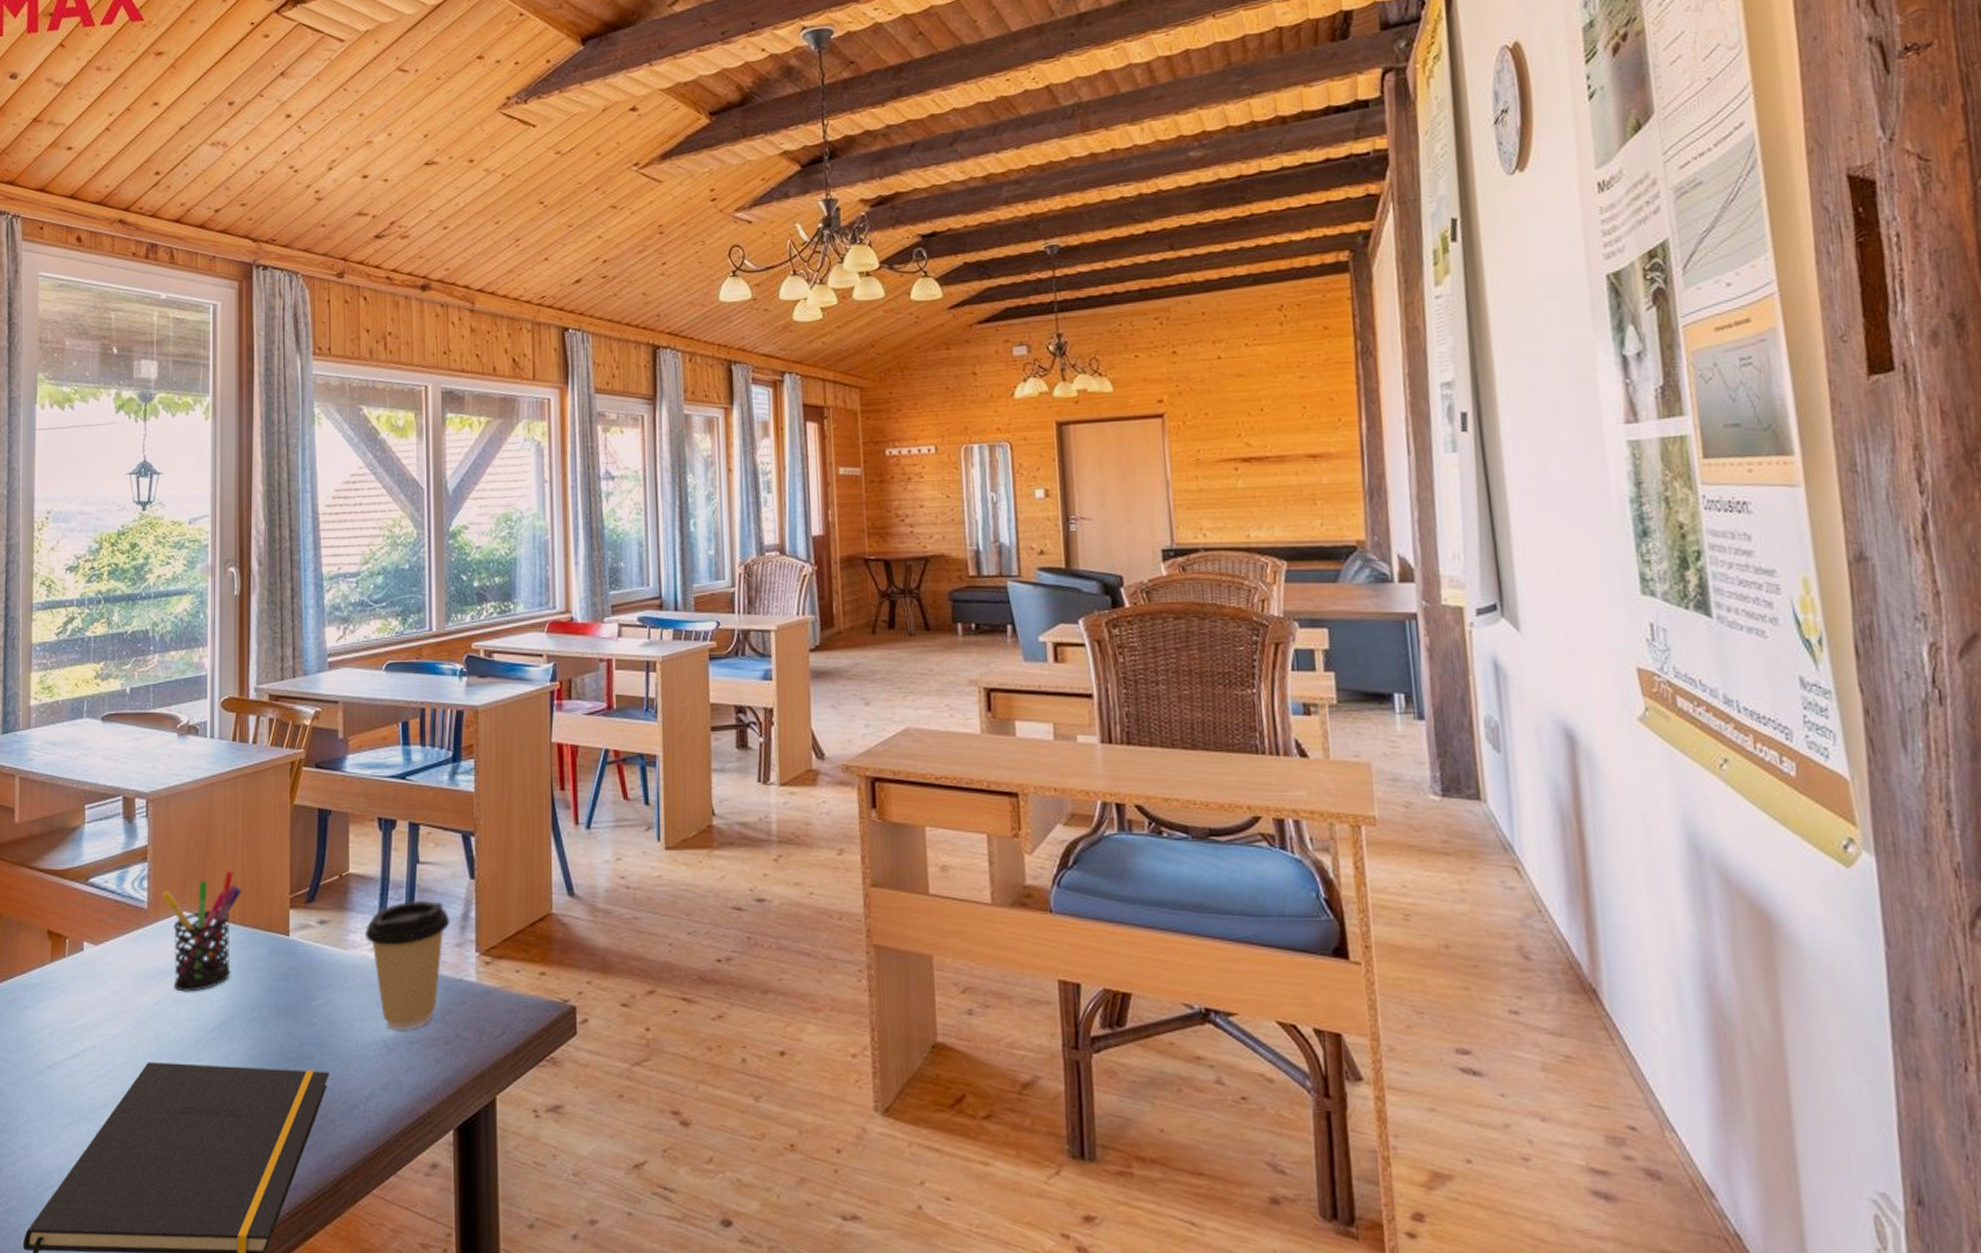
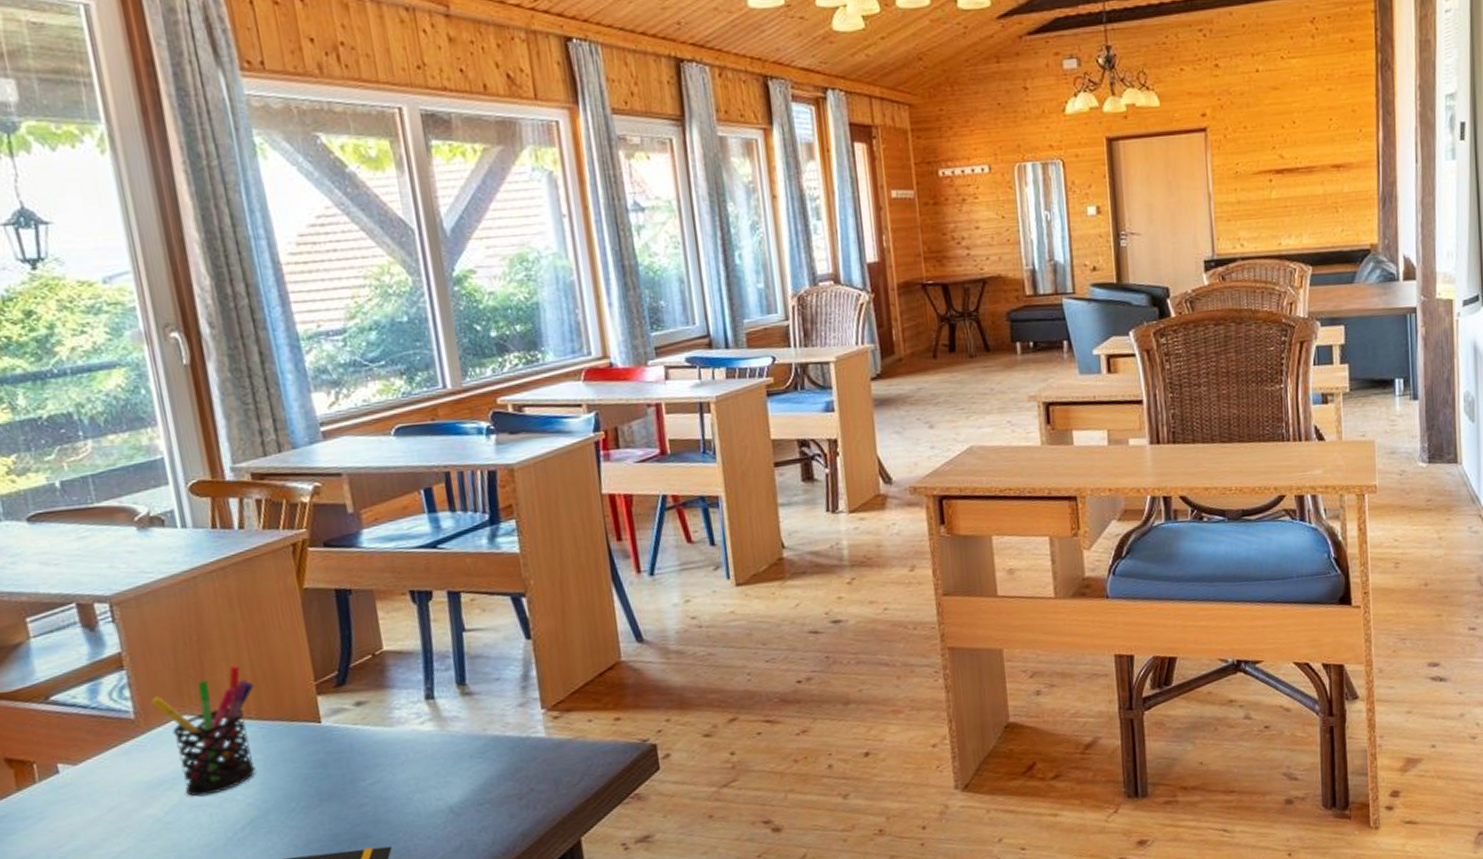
coffee cup: present [364,901,450,1030] -> none [411,666,509,796]

